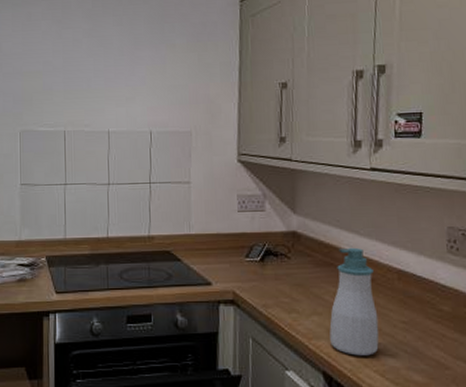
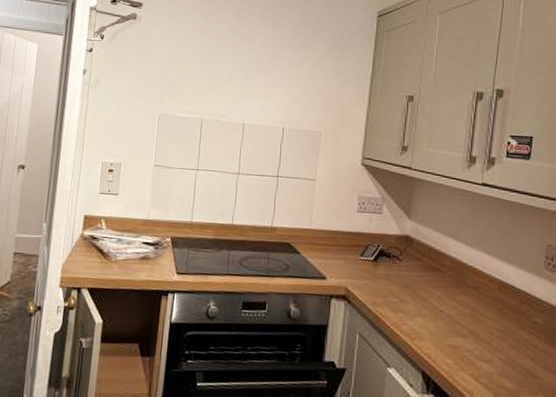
soap bottle: present [329,247,379,356] -> none [431,255,477,360]

